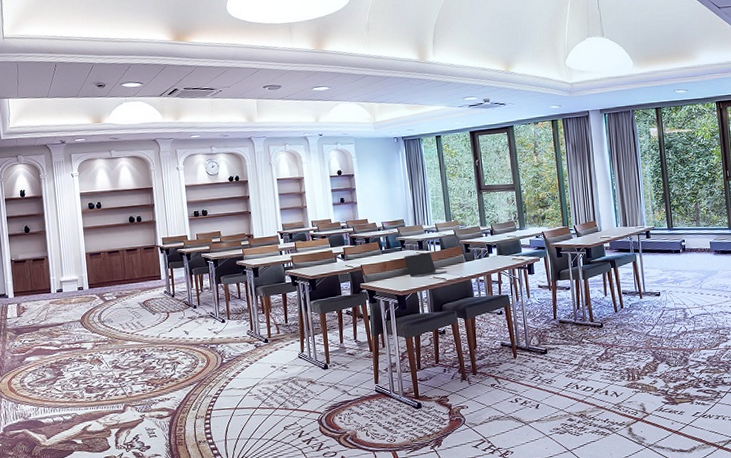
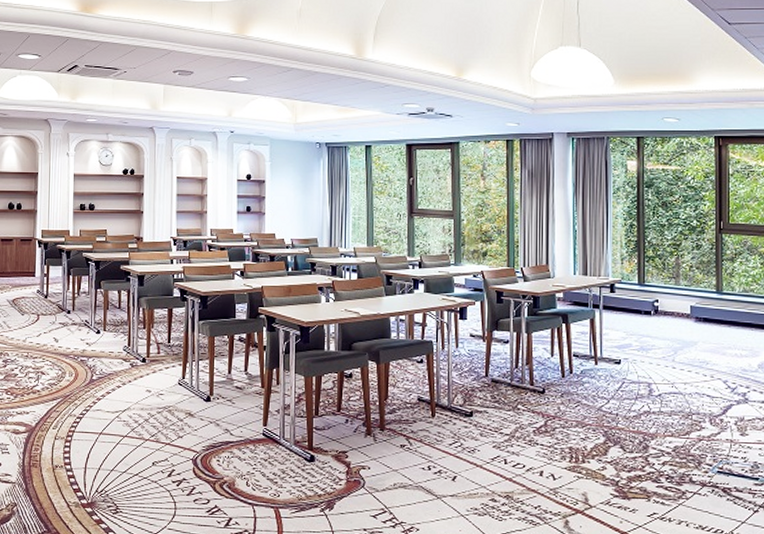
laptop: present [404,252,447,278] -> none [313,279,362,309]

